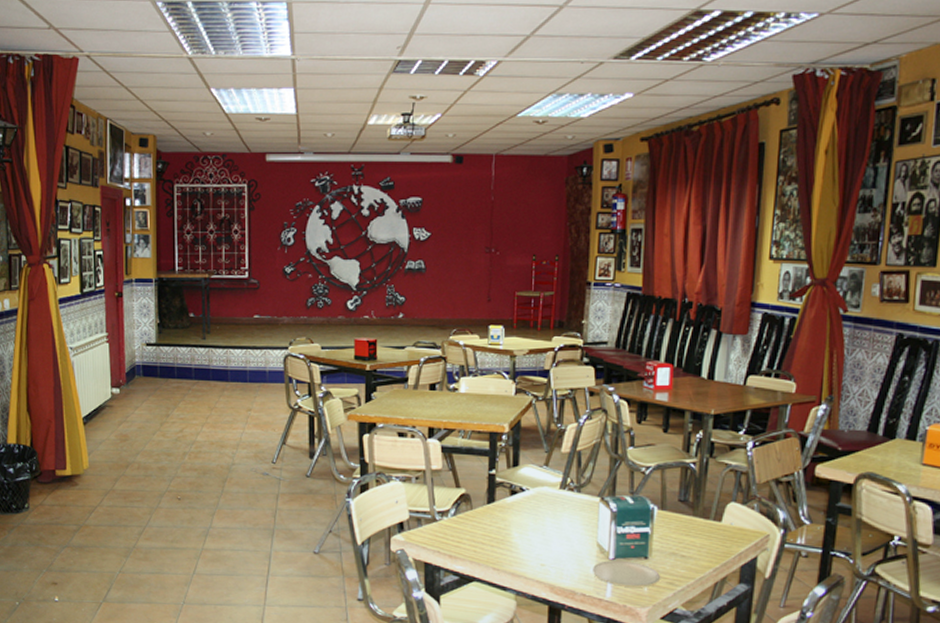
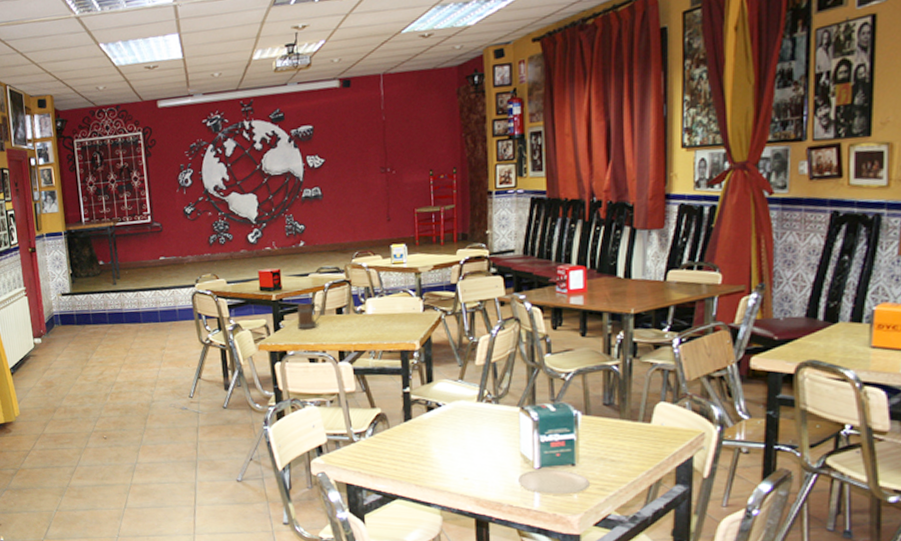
beer mug: none [389,376,415,405] -> present [296,303,322,331]

